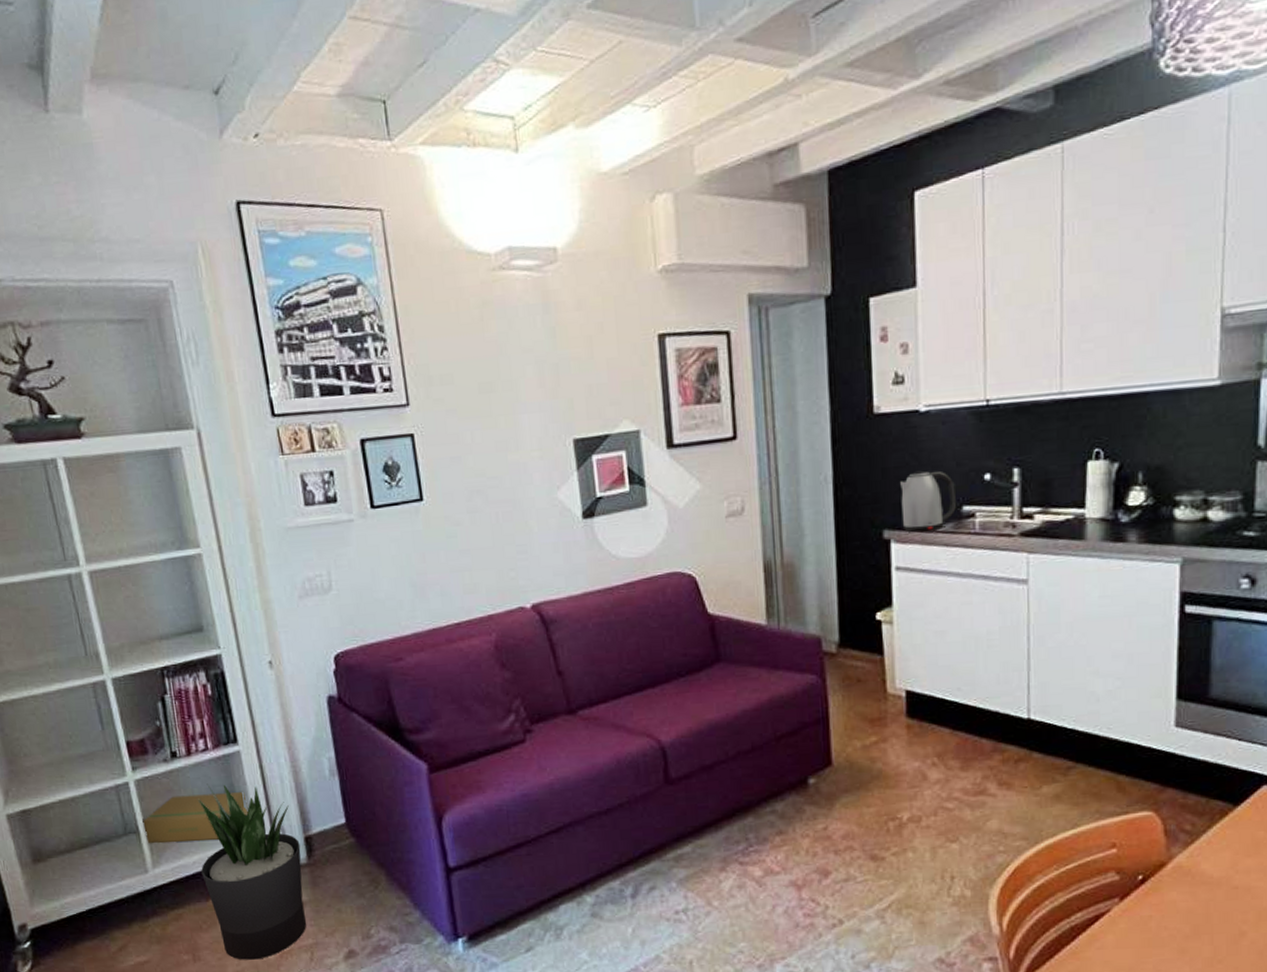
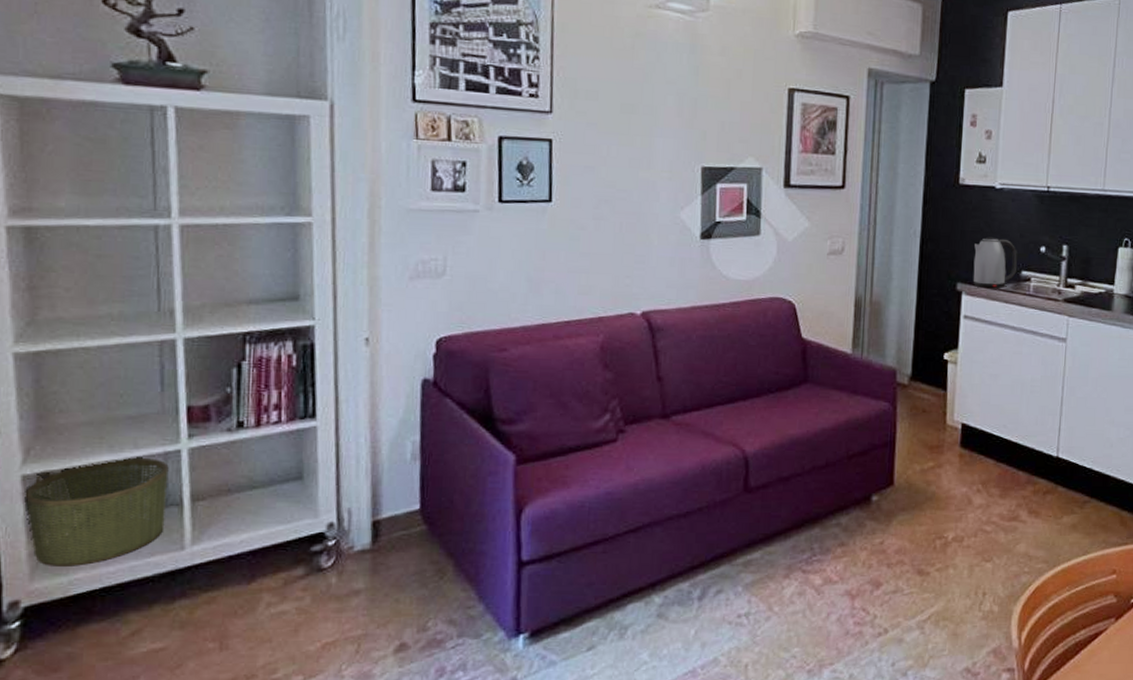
basket: none [11,792,128,893] -> present [24,458,169,566]
box: present [143,792,249,844] -> none [189,468,314,519]
planter: present [198,783,307,960] -> none [248,458,366,650]

